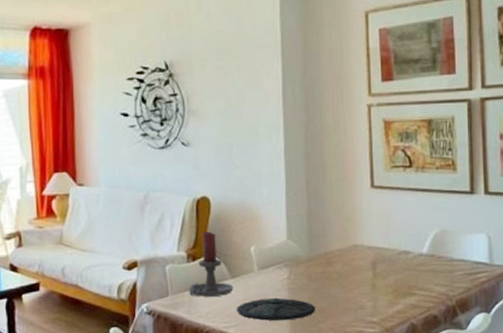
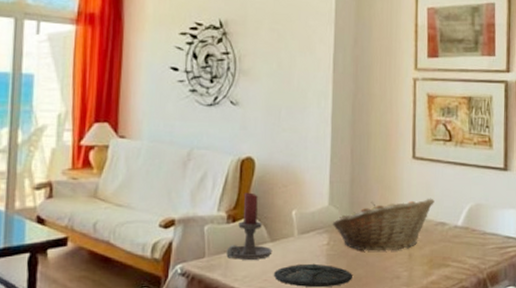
fruit basket: none [291,227,397,283] -> present [332,198,434,251]

